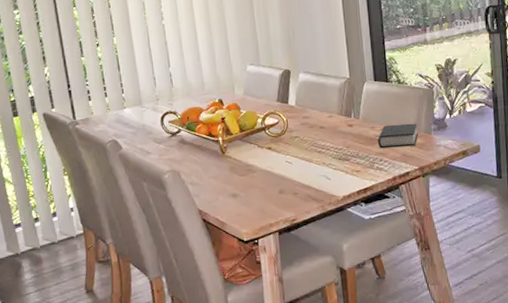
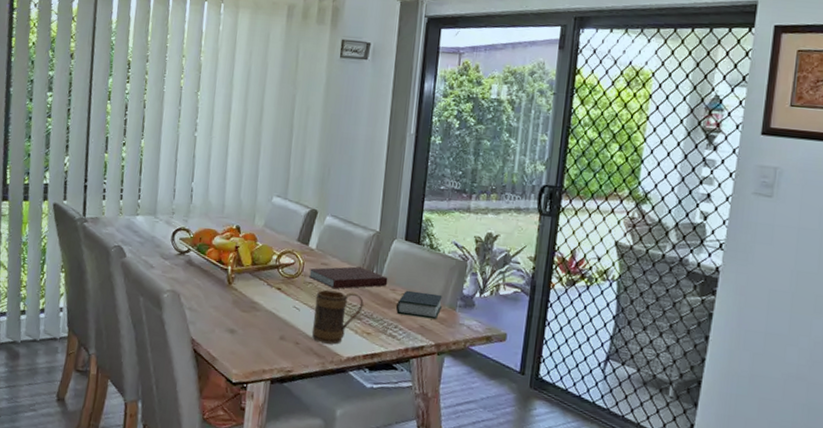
notebook: none [293,113,366,138] -> present [308,266,388,289]
mug: none [304,137,348,189] -> present [311,289,364,345]

